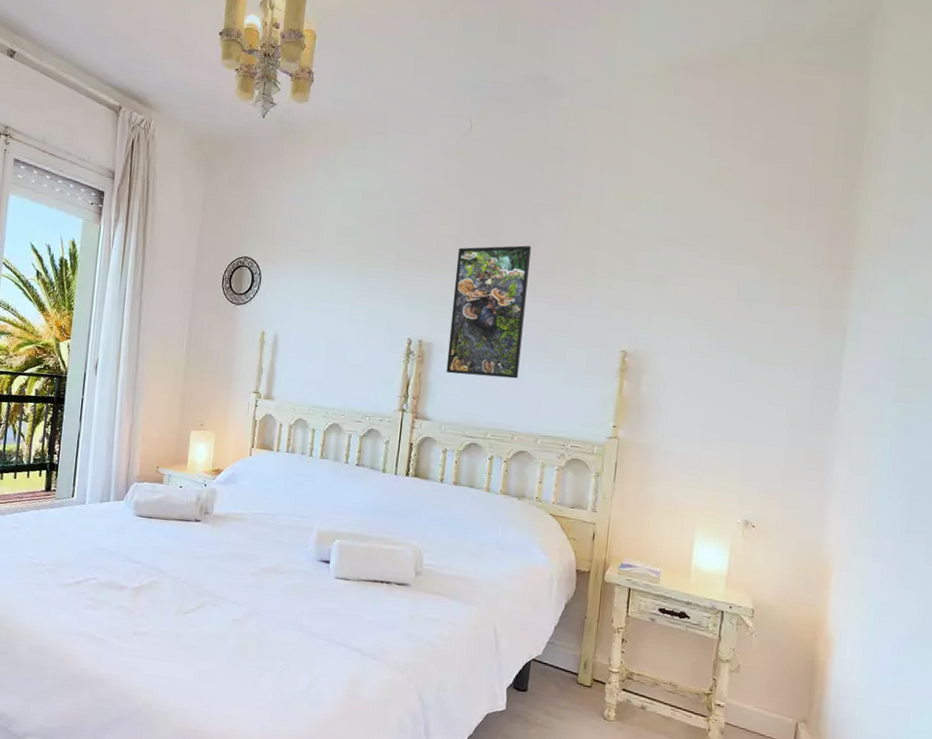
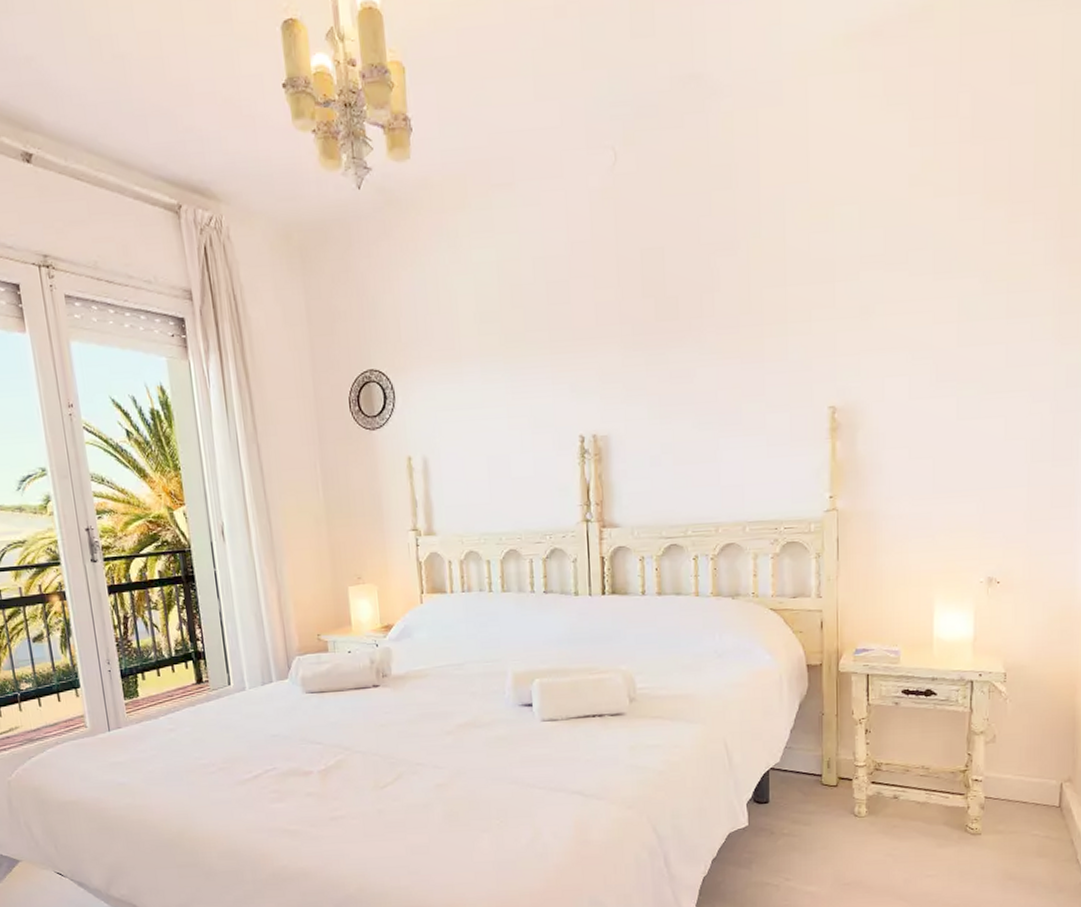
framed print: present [446,245,531,379] -> none [622,298,714,469]

